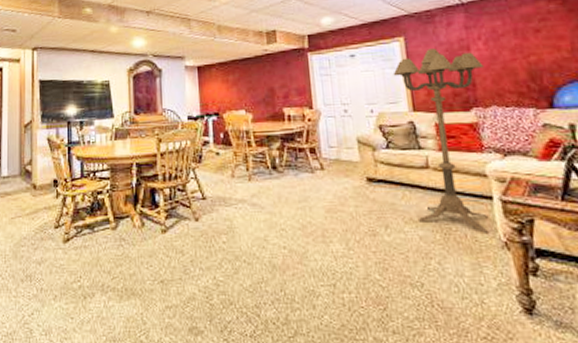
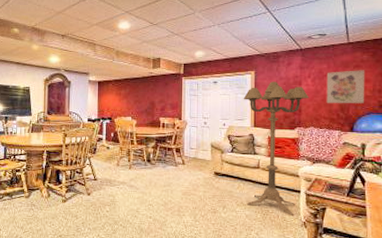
wall art: none [502,23,562,73] -> present [326,70,365,104]

